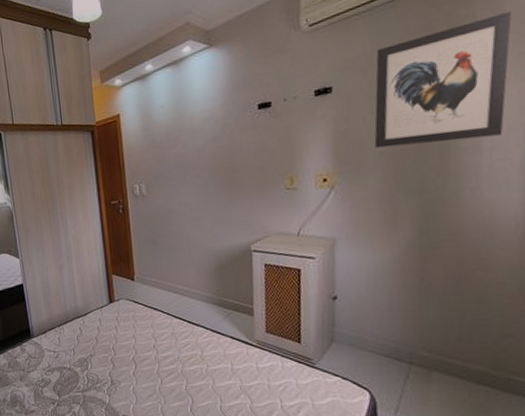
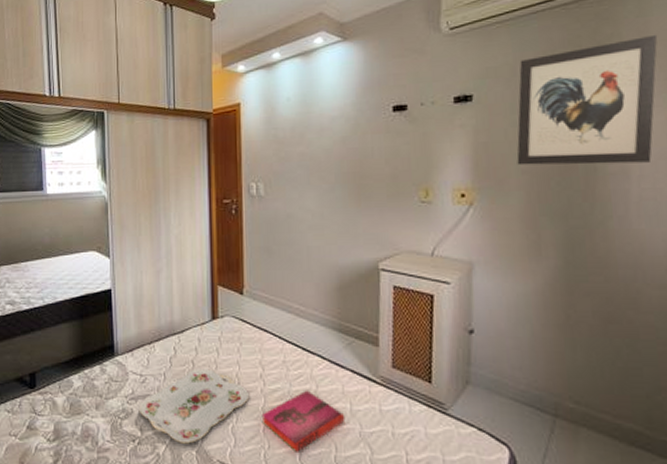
serving tray: none [55,343,146,403] -> present [138,368,250,444]
hardback book: none [156,355,228,405] -> present [261,390,345,452]

